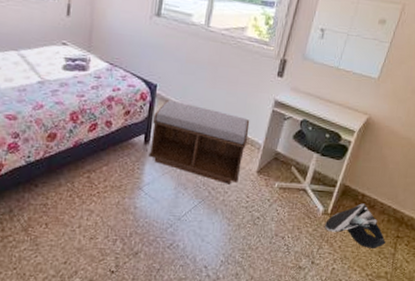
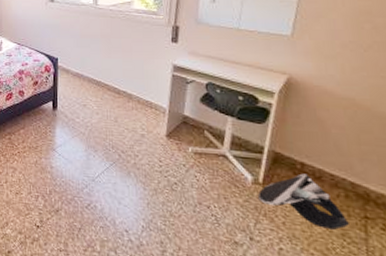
bench: present [148,99,250,185] -> none [58,70,151,148]

